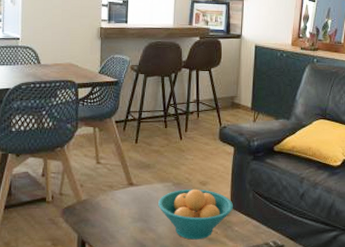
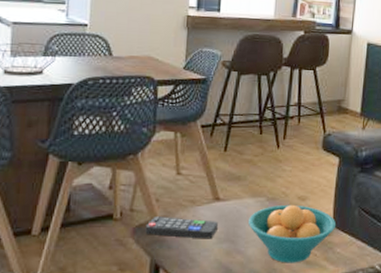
remote control: none [72,200,132,219] -> present [145,217,218,239]

